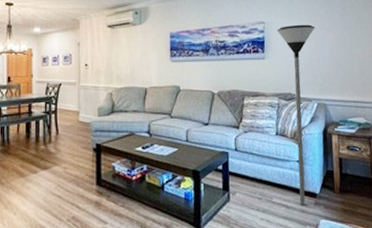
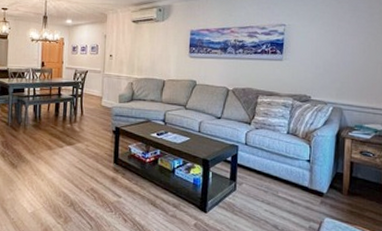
floor lamp: present [277,24,316,206] -> none [298,28,338,203]

